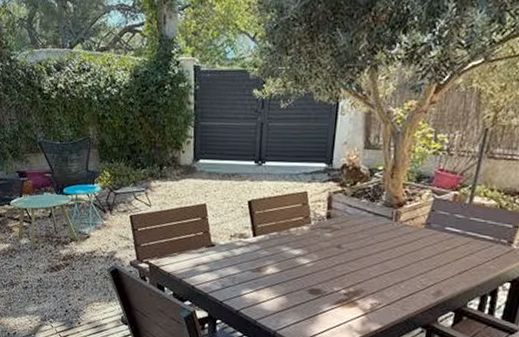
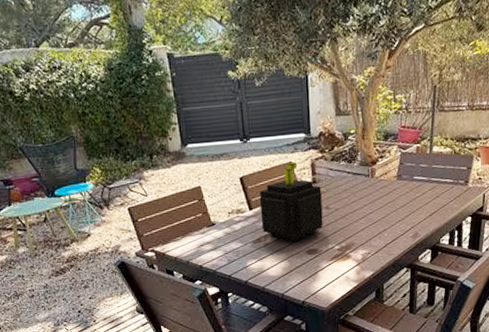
plant pot: none [264,192,336,278] -> present [259,161,323,242]

